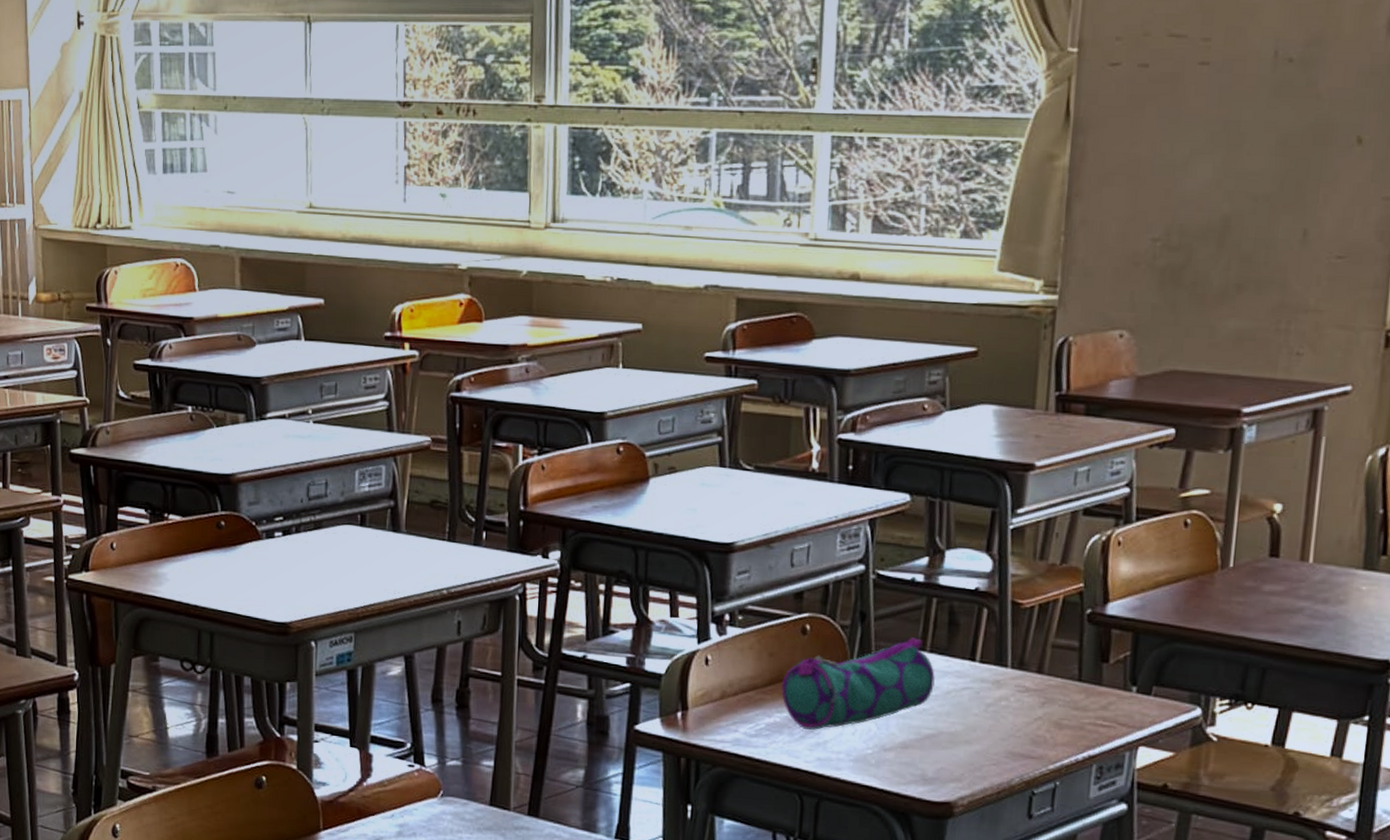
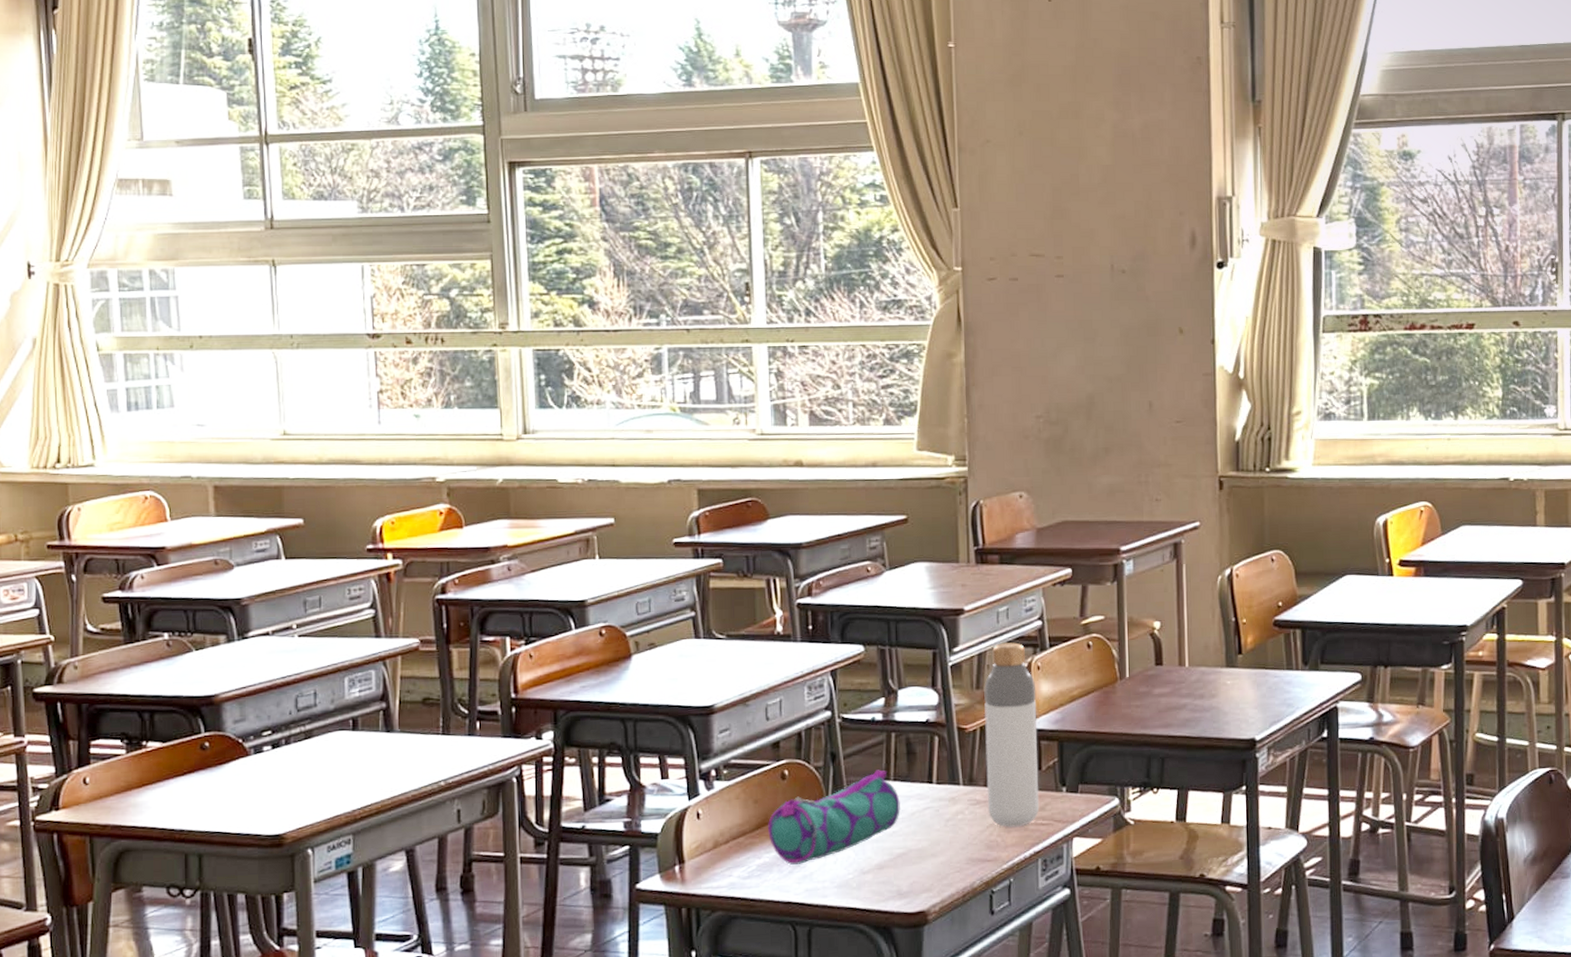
bottle: none [1037,509,1113,725] -> present [984,642,1040,827]

